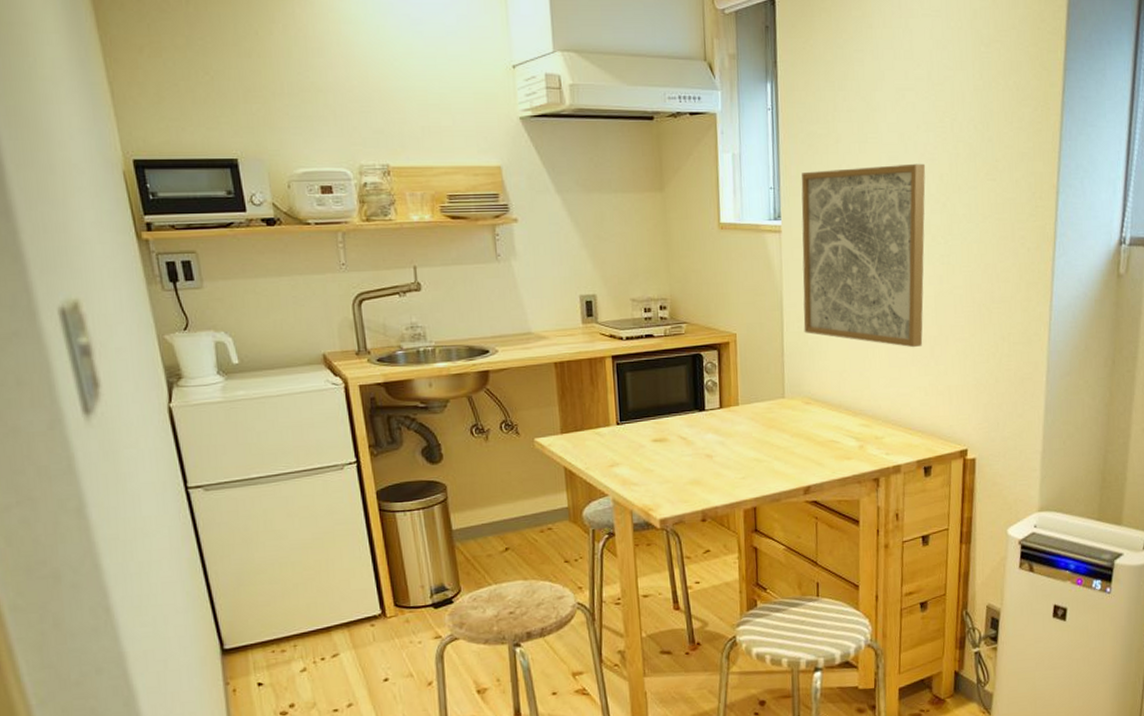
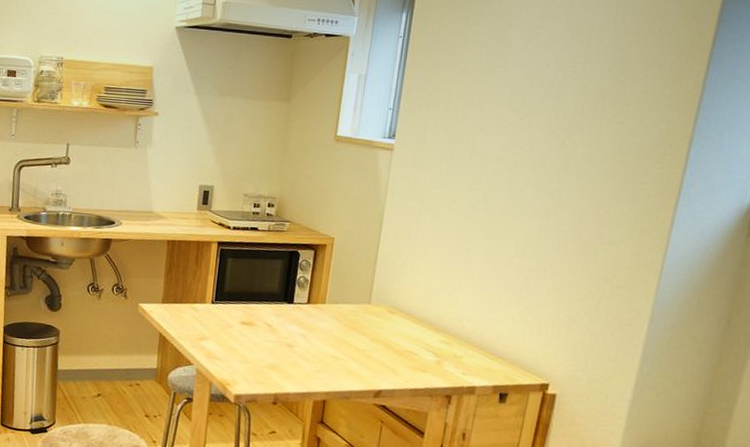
wall art: present [801,163,926,348] -> none [400,97,550,276]

